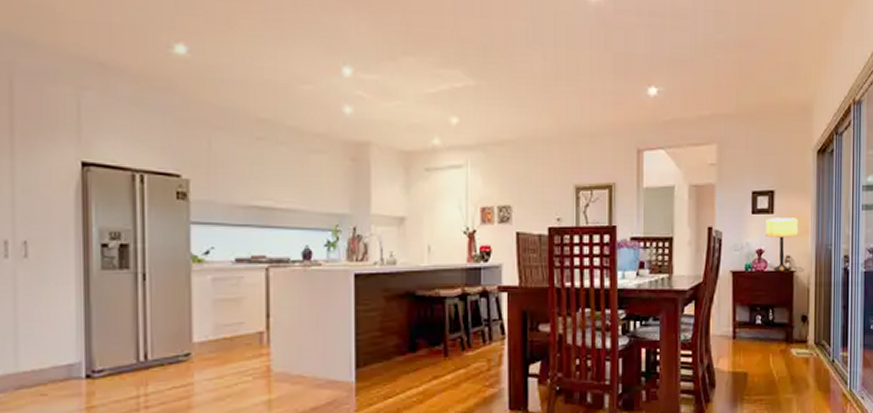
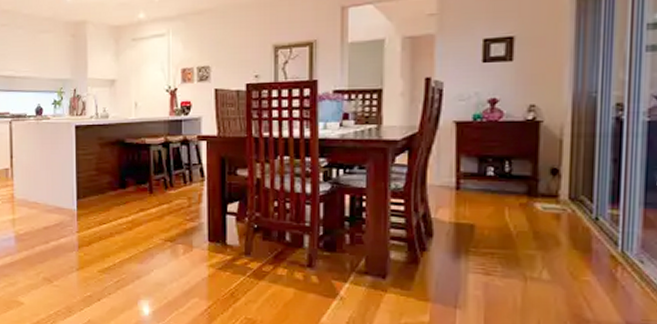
table lamp: present [766,217,798,271] -> none [501,64,547,121]

